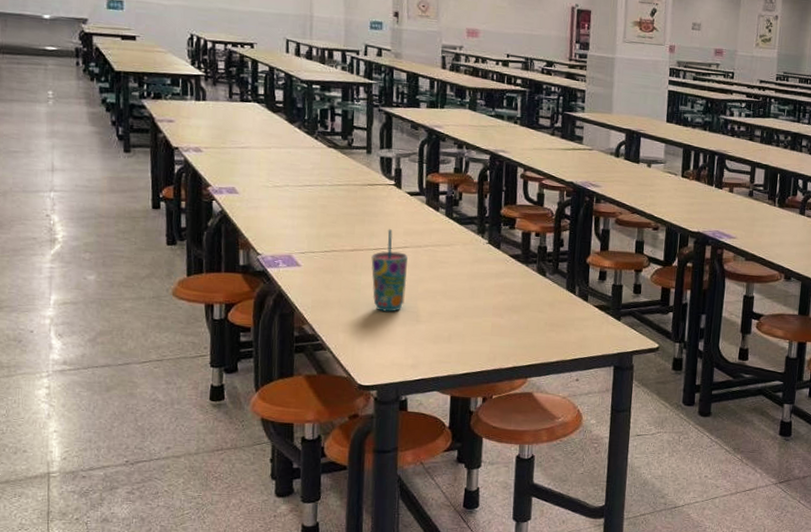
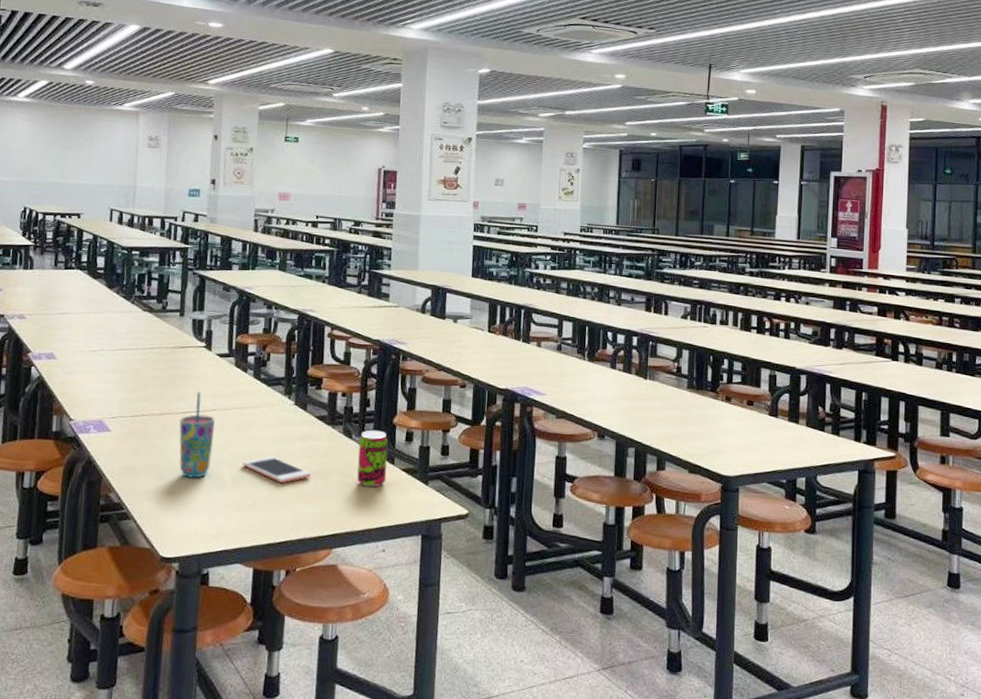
cell phone: none [437,292,507,318] -> present [242,456,312,484]
beverage can: none [551,268,582,322] -> present [357,430,388,487]

